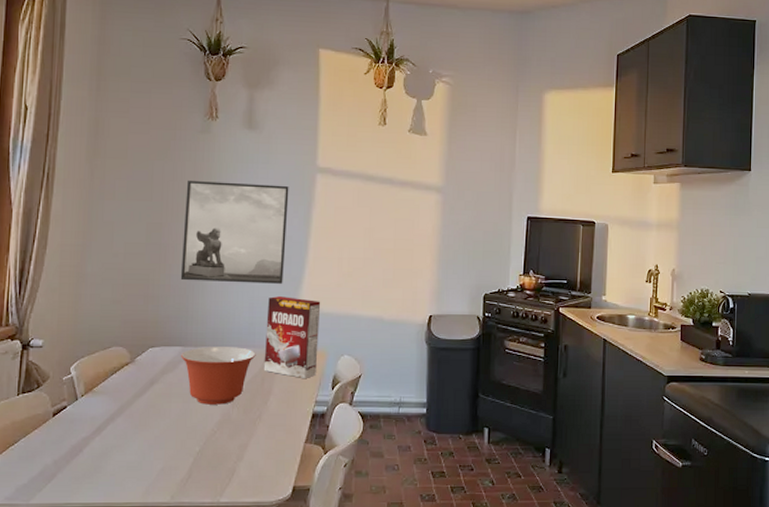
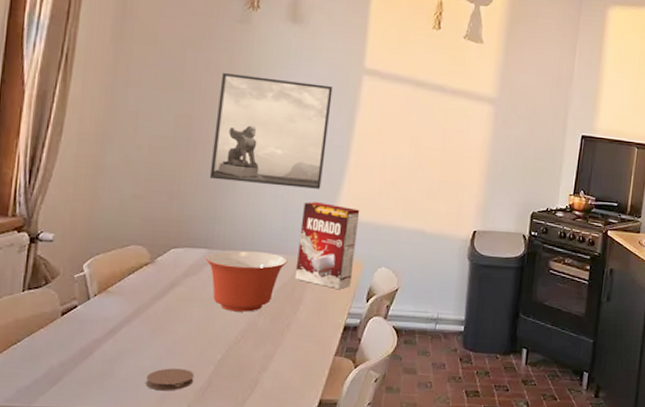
coaster: none [131,462,176,484] -> present [145,368,195,391]

